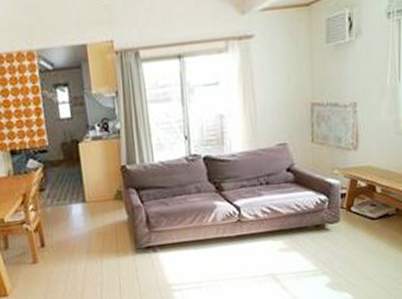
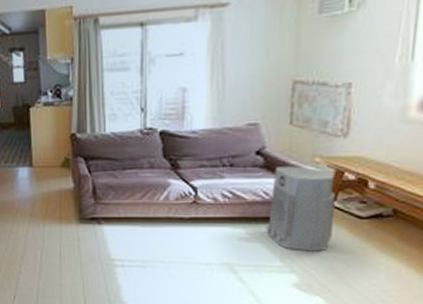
air purifier: none [299,178,352,254] -> present [265,166,335,252]

